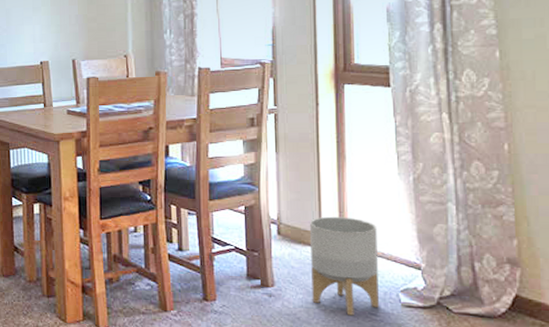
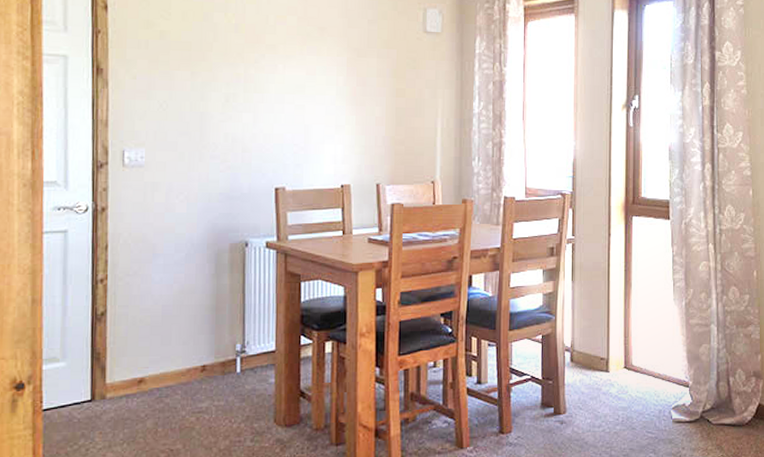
planter: present [309,216,379,316] -> none [598,341,655,436]

